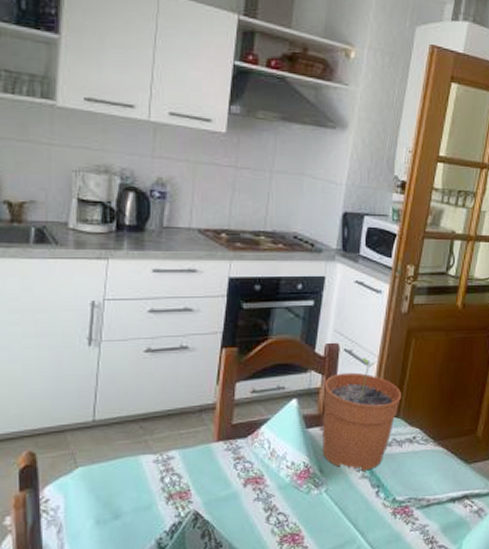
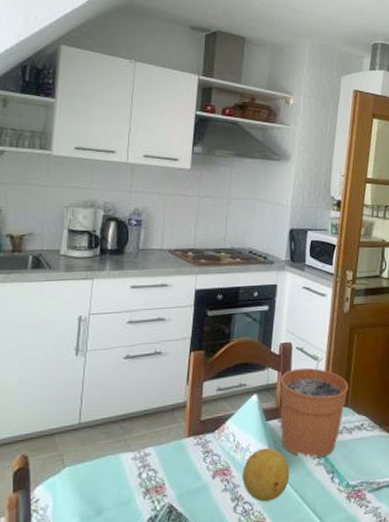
fruit: none [278,457,331,514] -> present [243,447,290,502]

